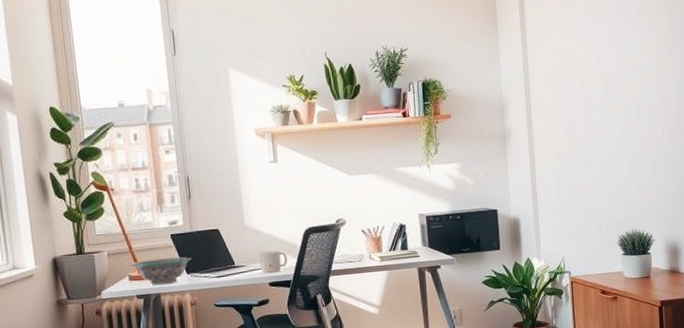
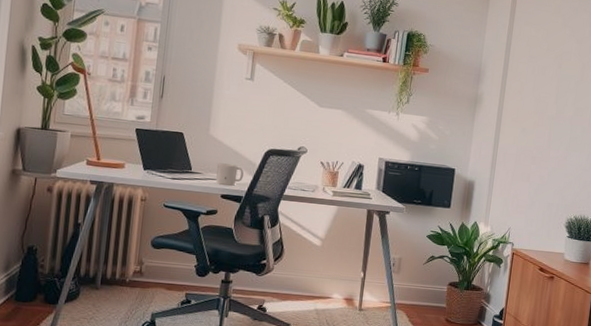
decorative bowl: present [130,256,192,285] -> none [90,148,152,176]

